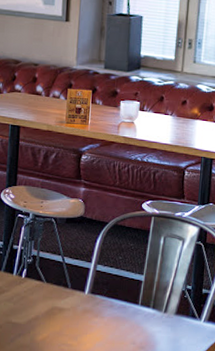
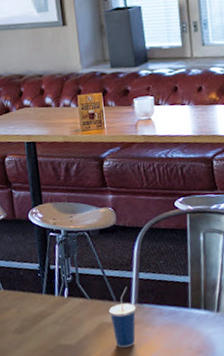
cup: none [62,276,89,333] -> present [108,286,136,348]

